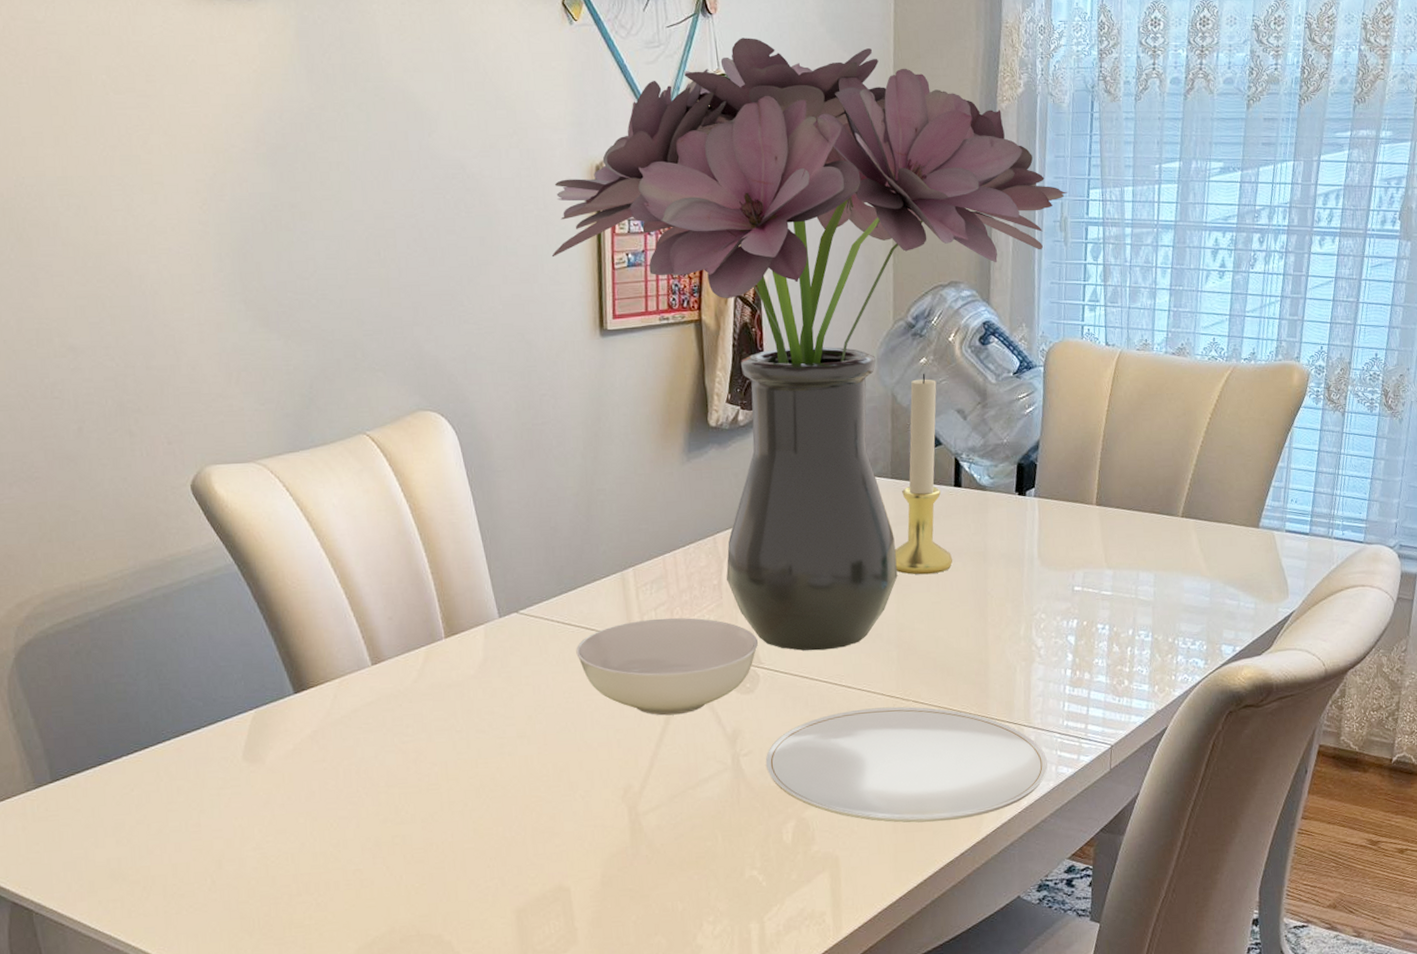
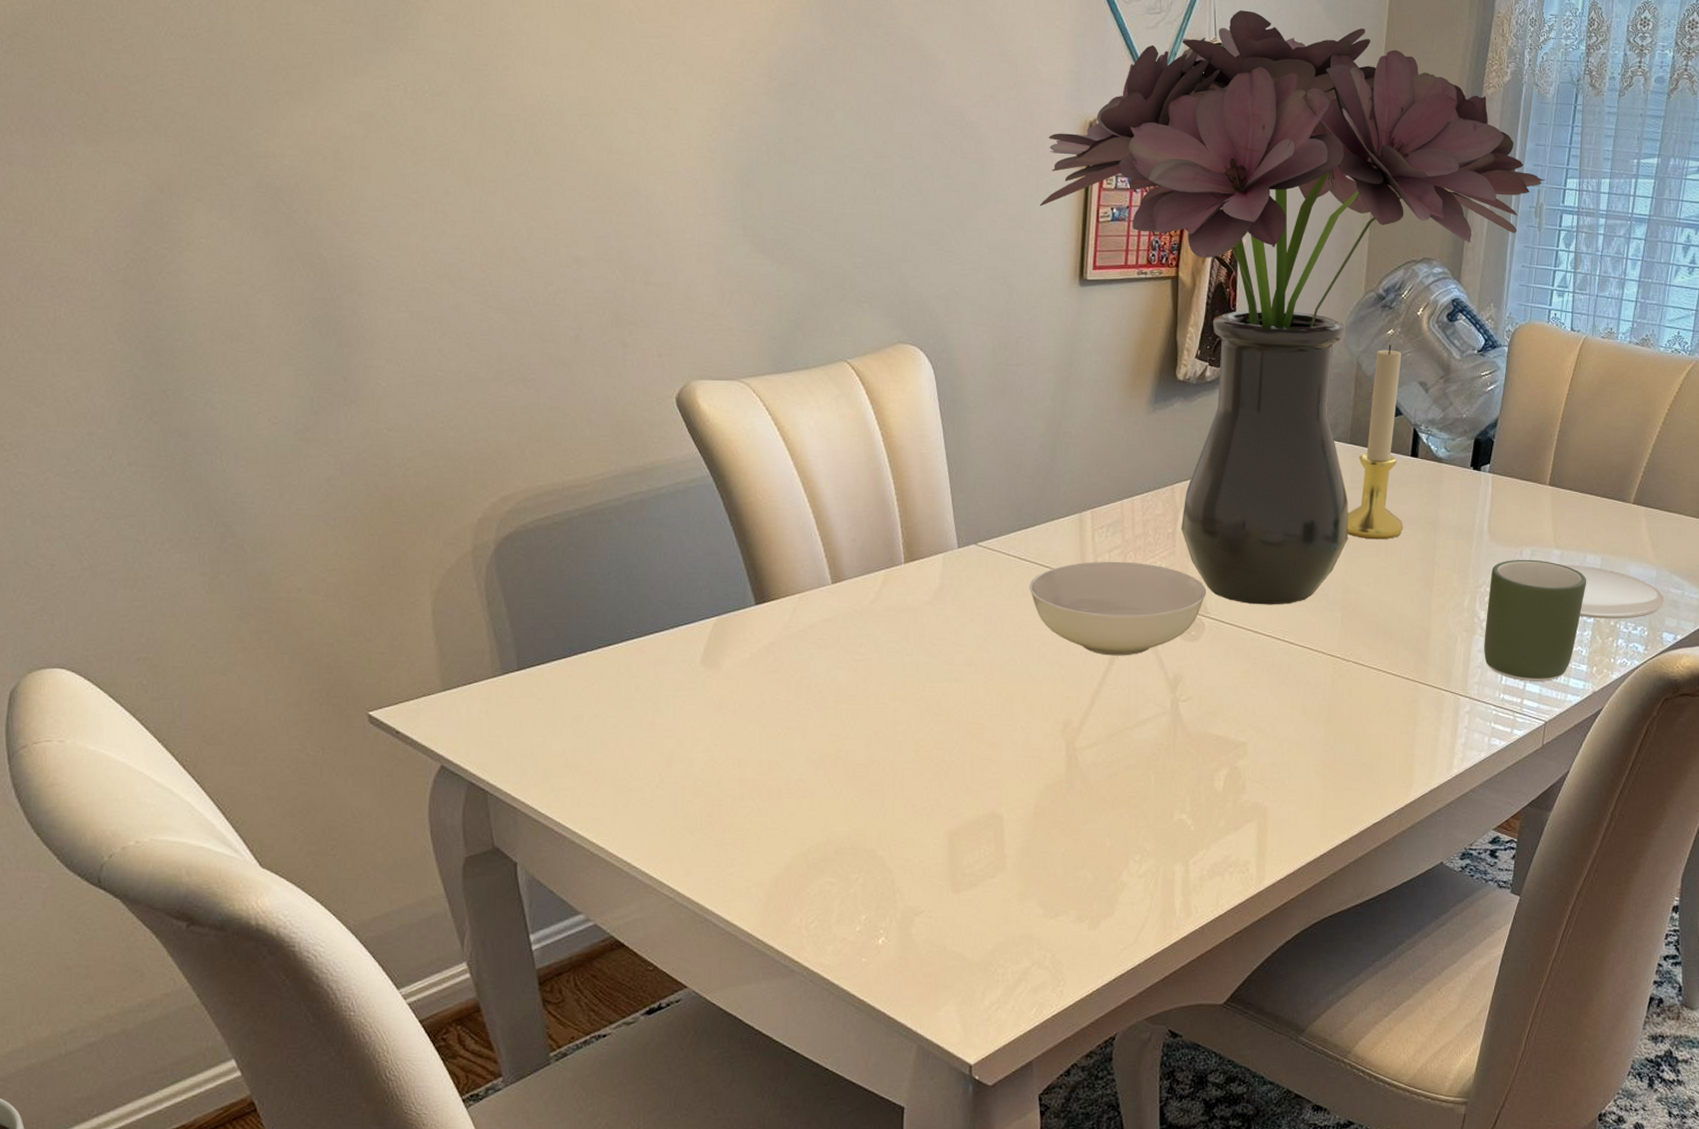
plate: present [765,706,1048,823] -> none [1203,665,1480,782]
mug: none [1043,582,1142,706] -> present [1484,559,1587,681]
plate: none [1115,583,1222,637] -> present [1561,564,1666,619]

